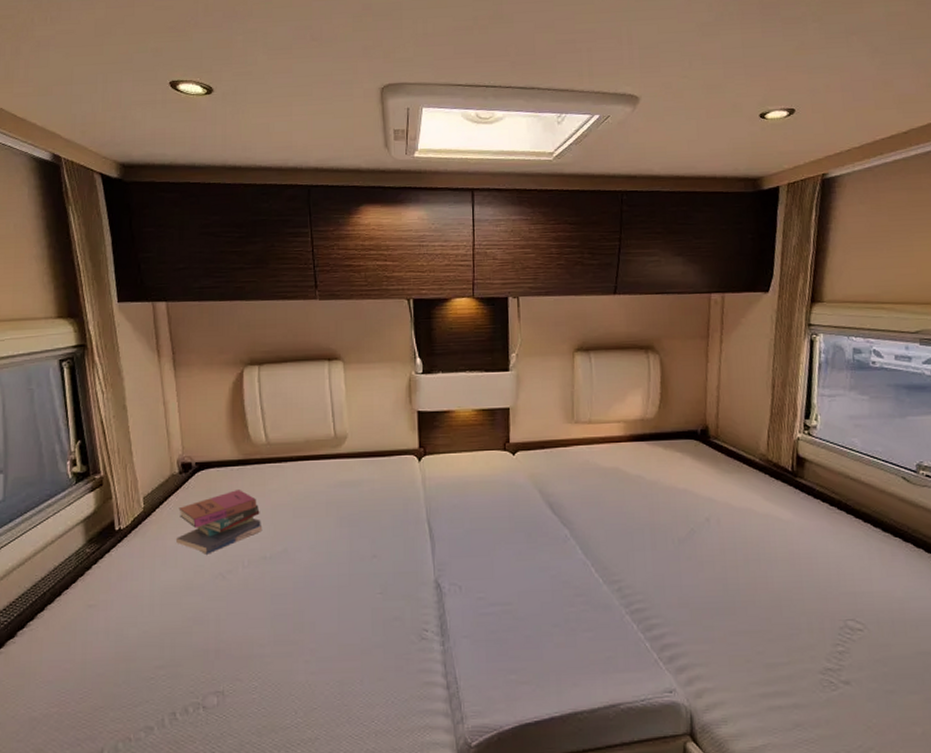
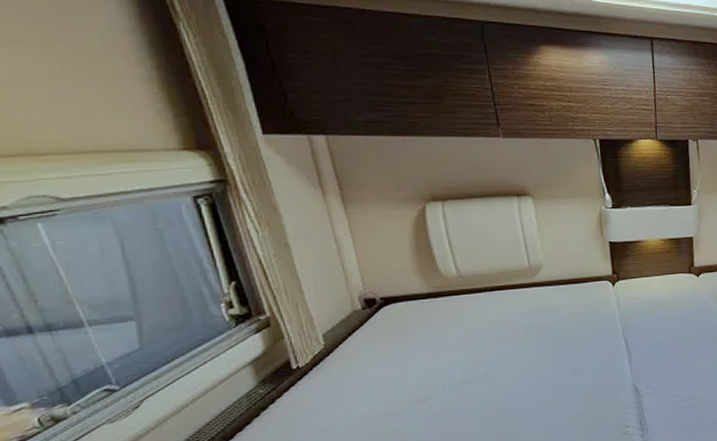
books: present [176,490,263,555] -> none [365,321,462,384]

